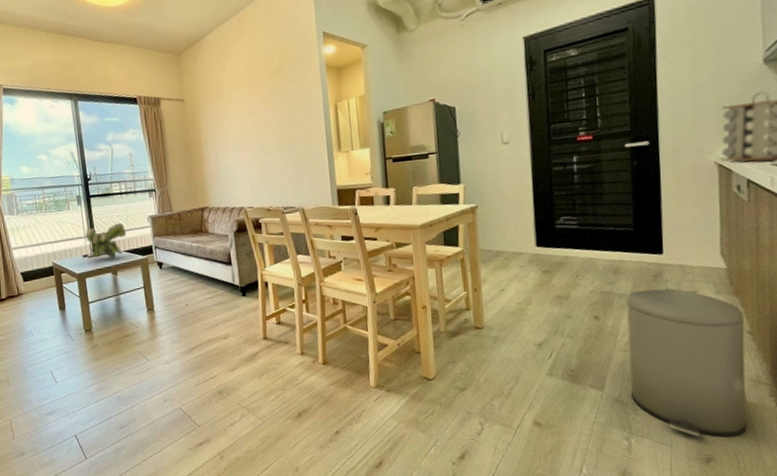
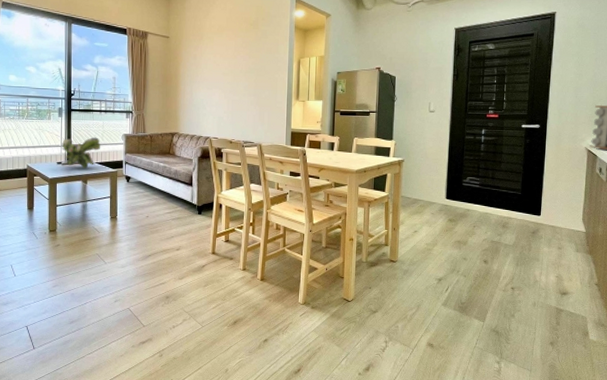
pedal bin: present [626,288,747,437] -> none [505,243,595,367]

